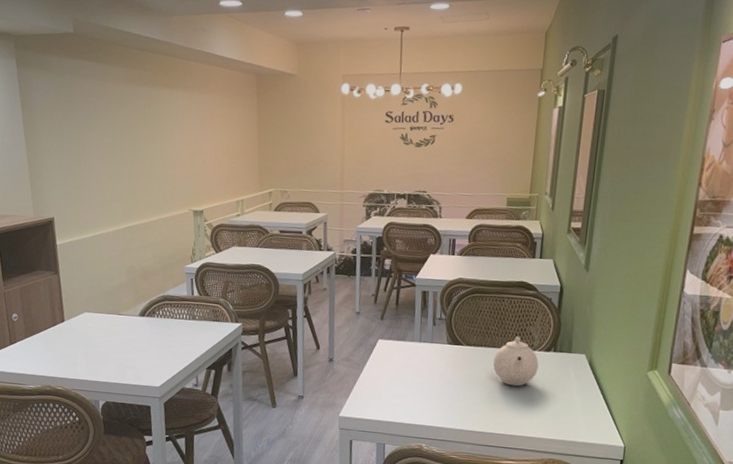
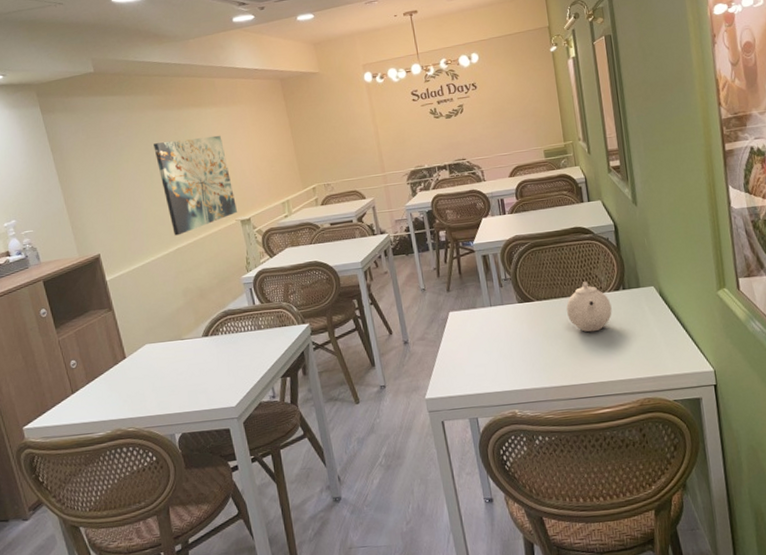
wall art: none [121,118,192,214] -> present [154,135,238,236]

